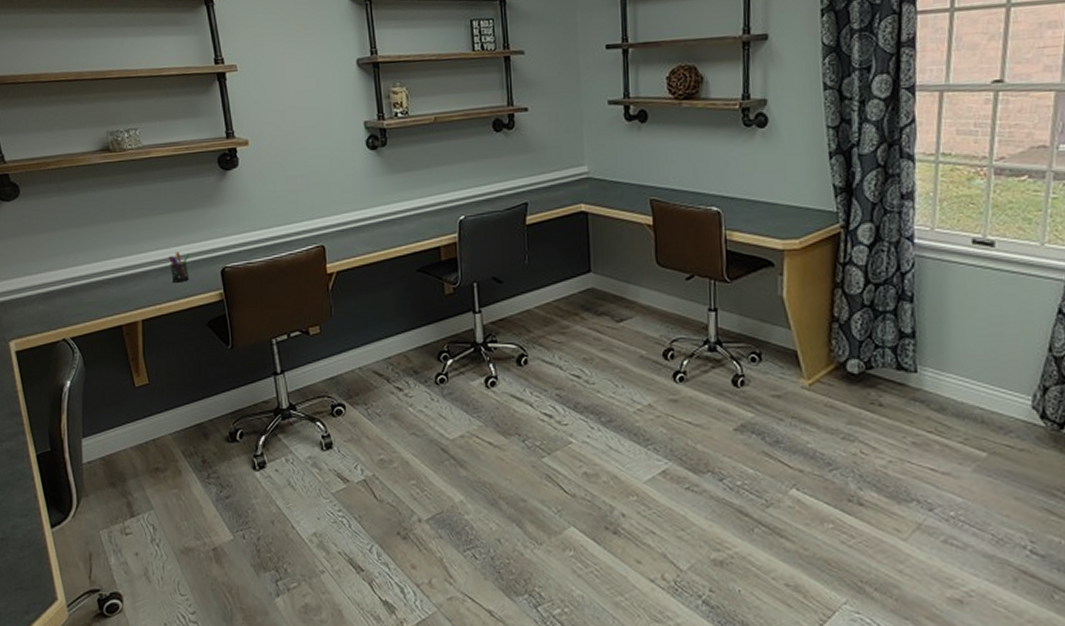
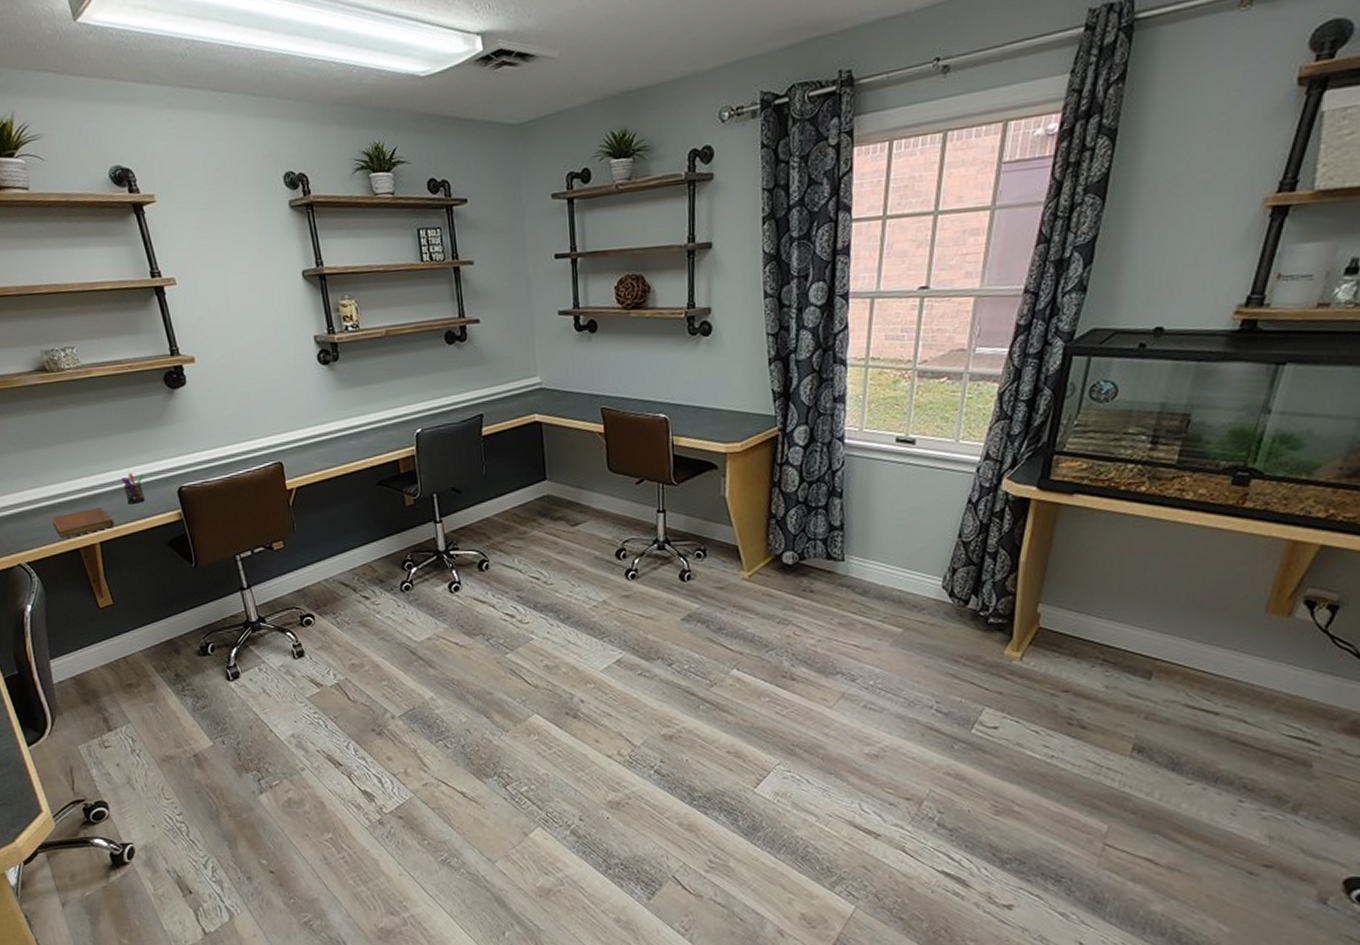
notebook: none [99,284,158,315] -> present [51,506,115,539]

